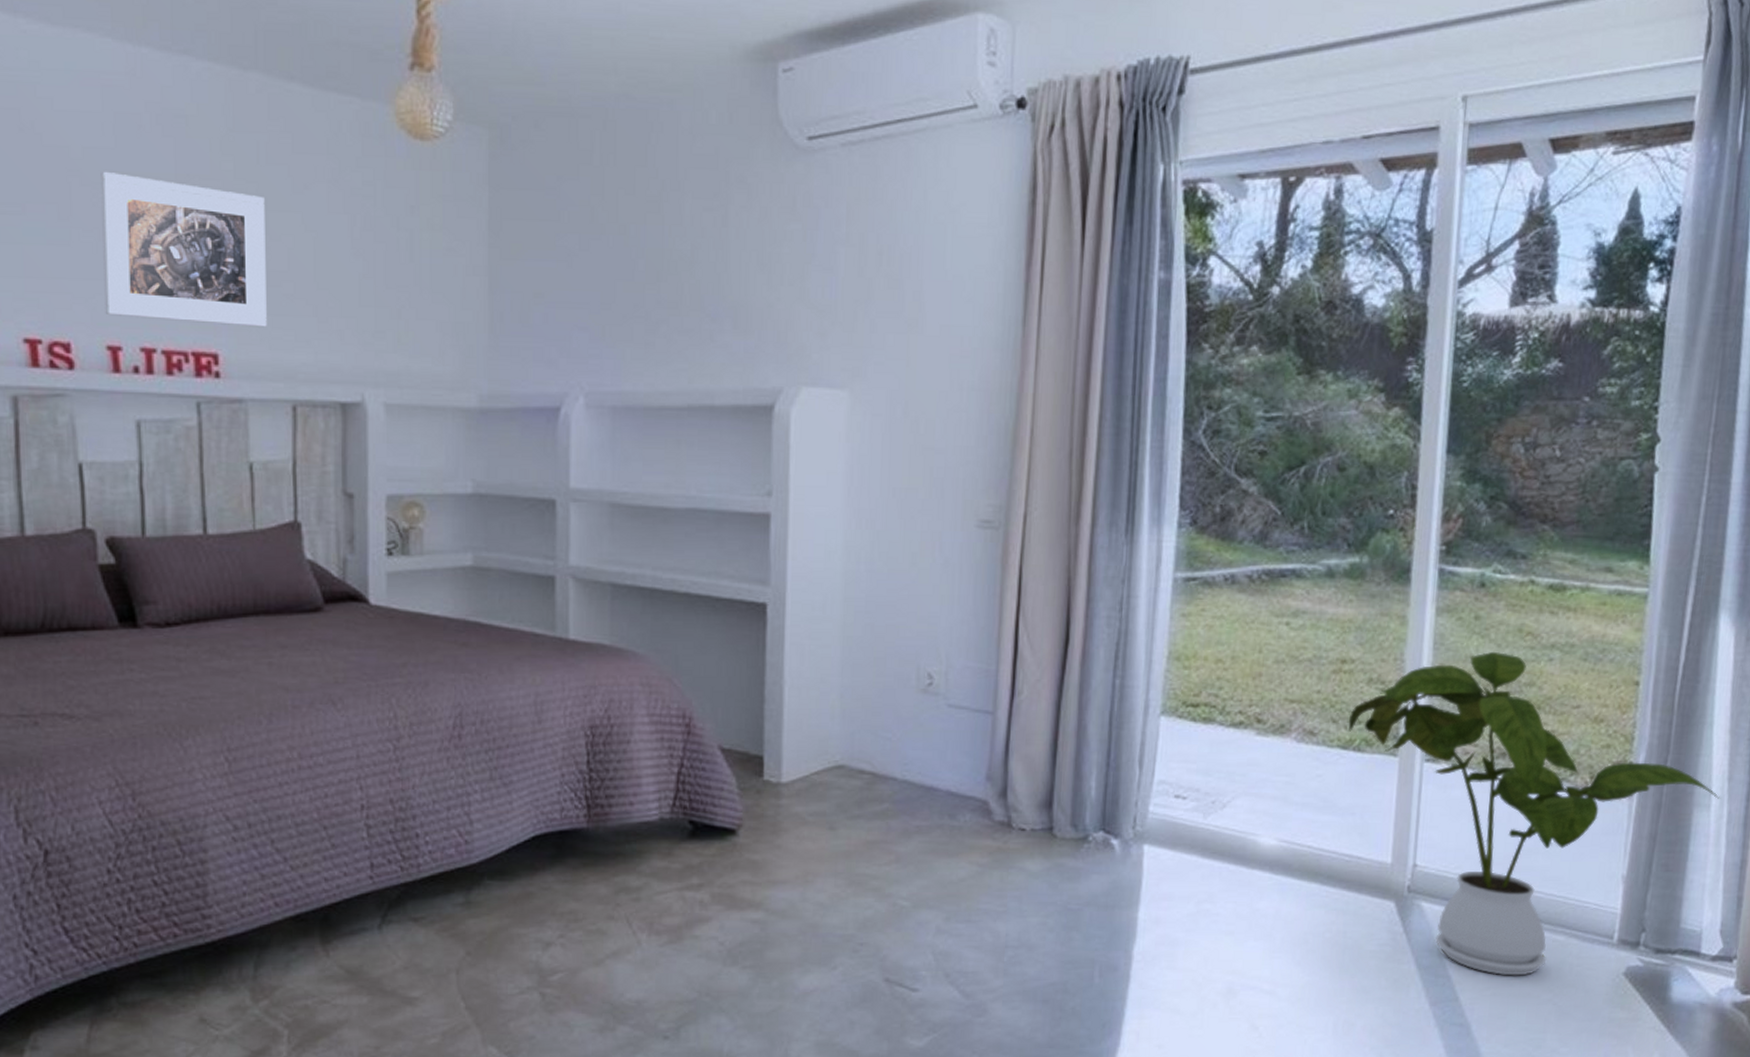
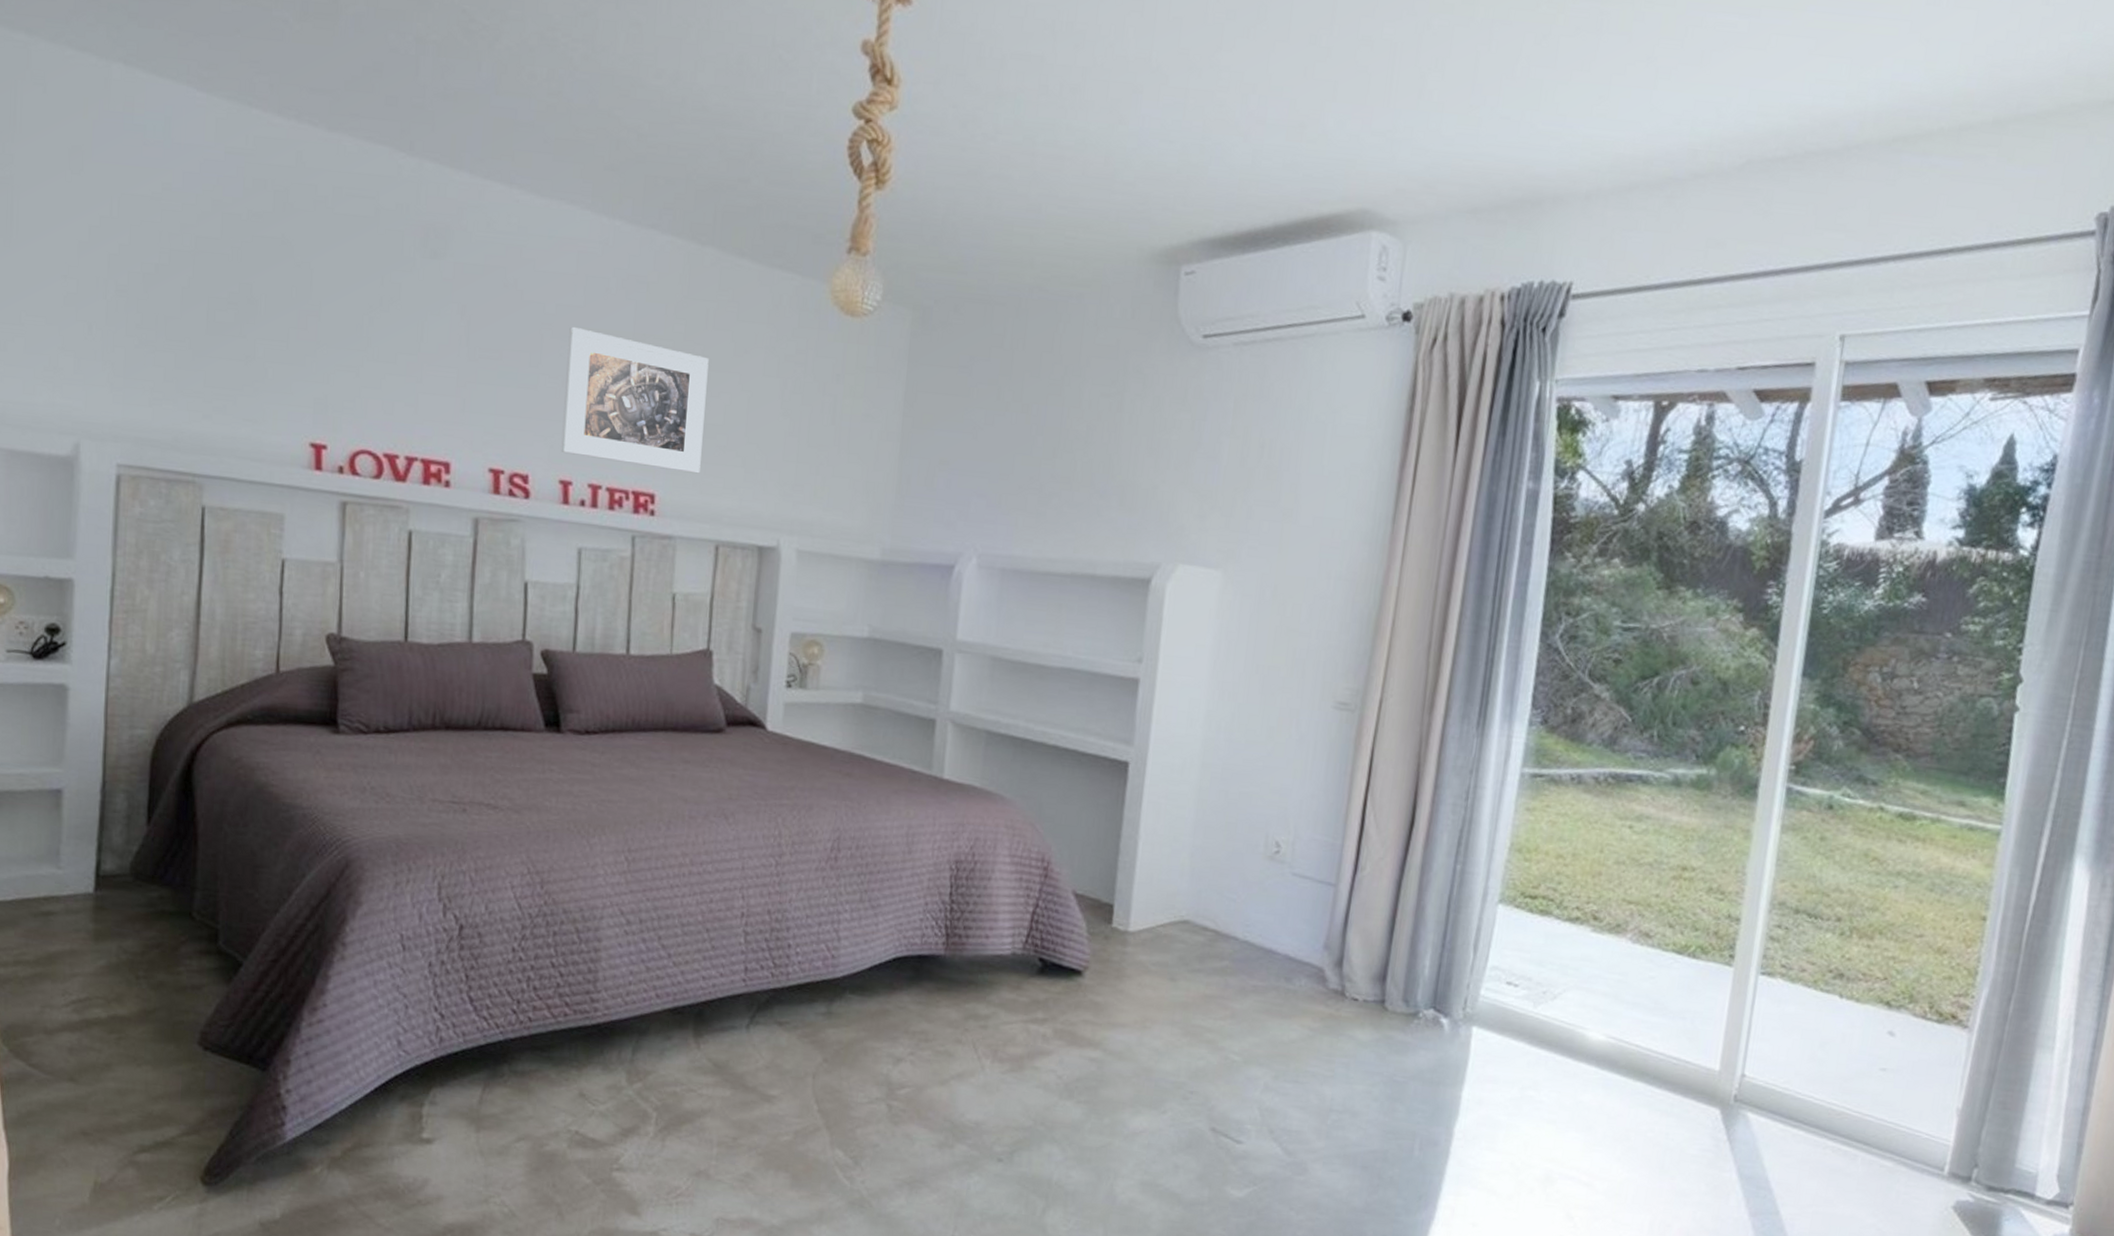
house plant: present [1348,651,1720,976] -> none [1684,873,2065,1197]

